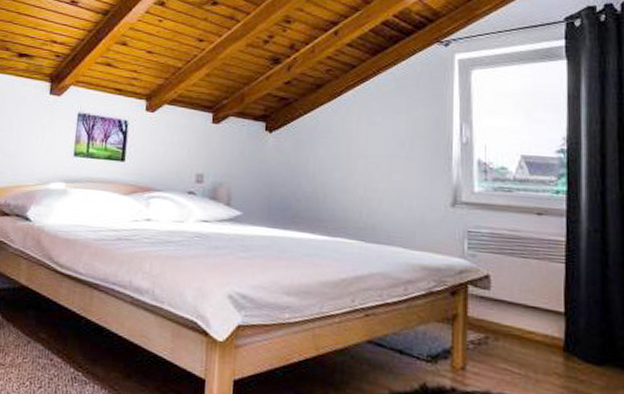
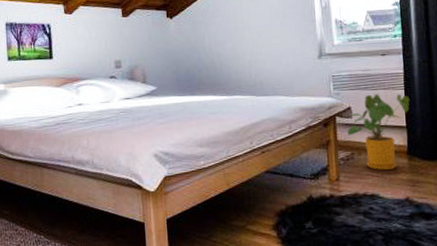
house plant: none [482,263,572,369] -> present [347,94,410,171]

